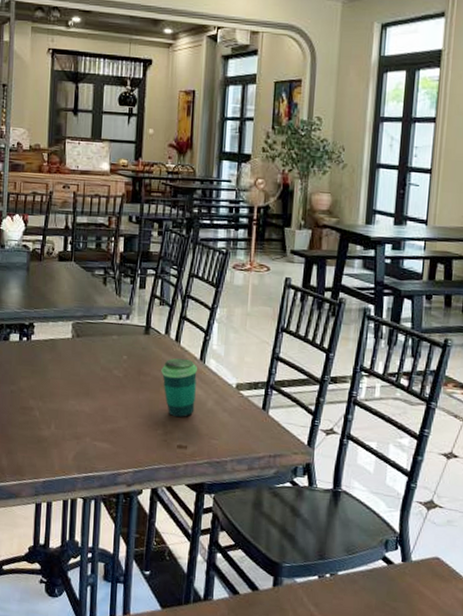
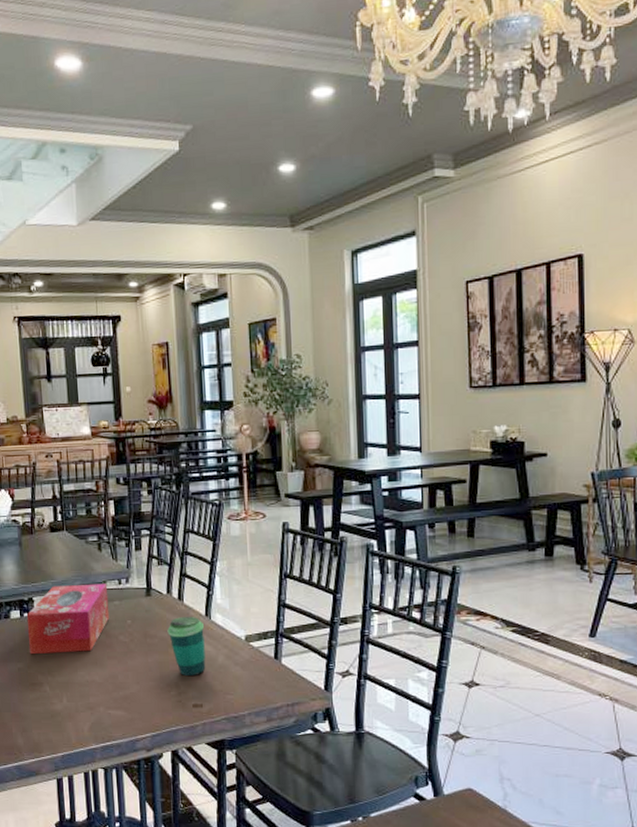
tissue box: none [23,314,108,382] -> present [26,583,110,655]

